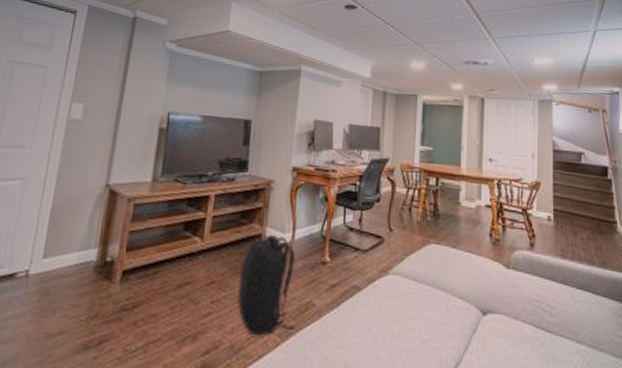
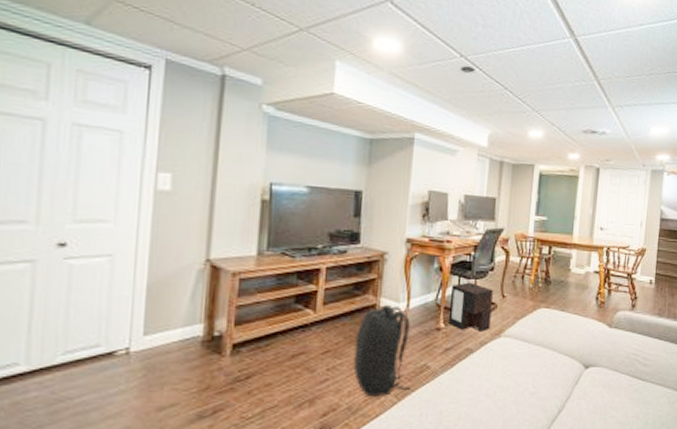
speaker: none [333,213,380,268] -> present [448,282,493,332]

